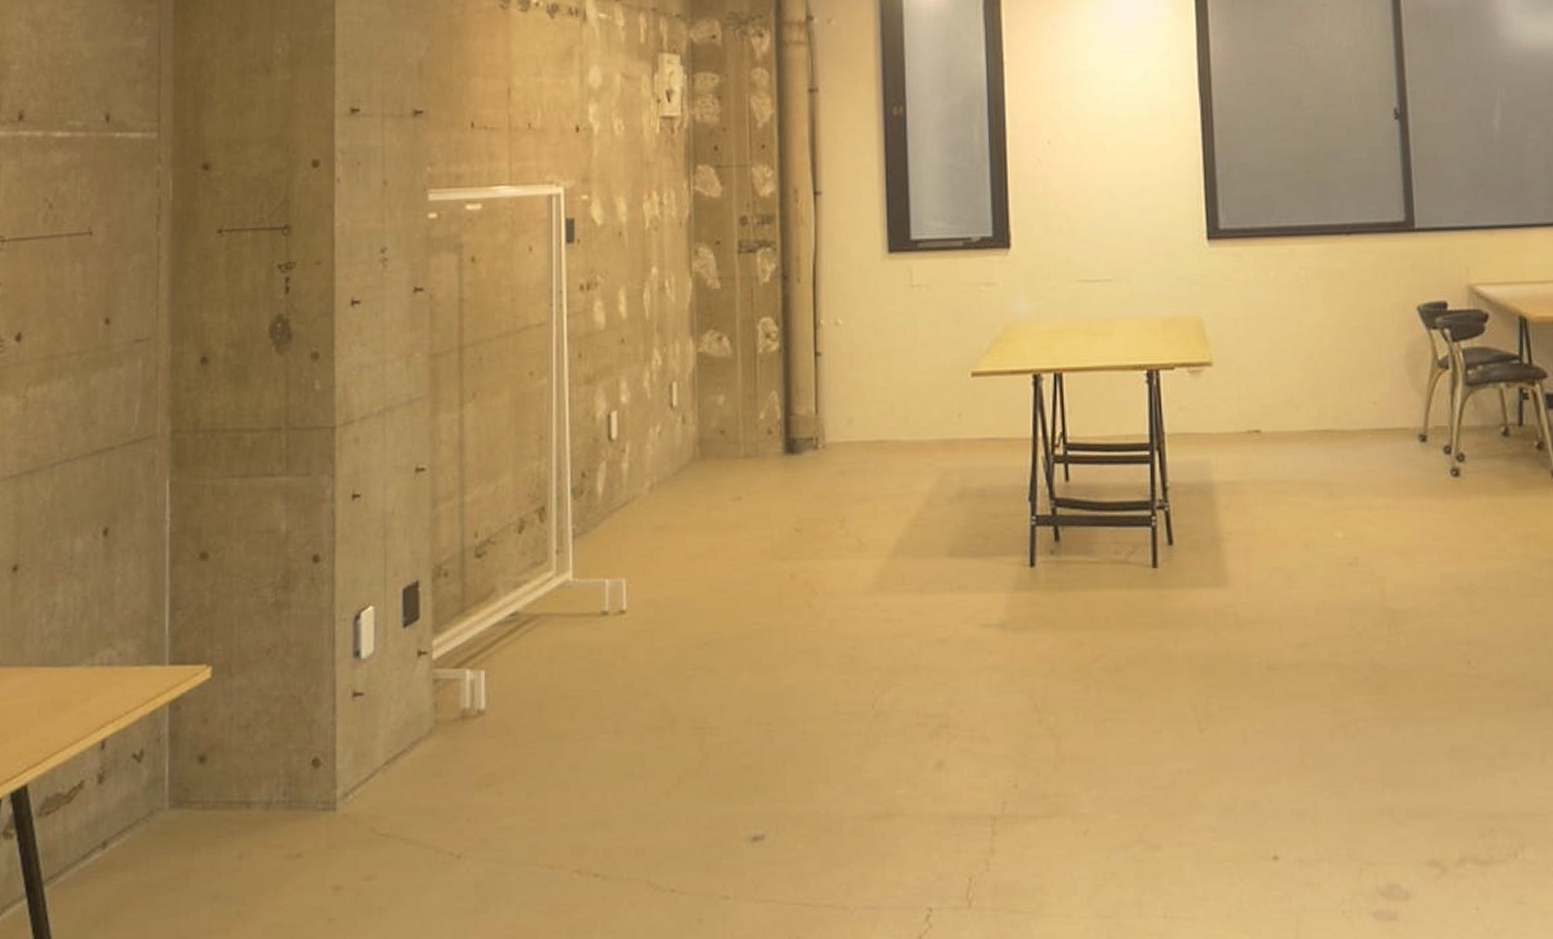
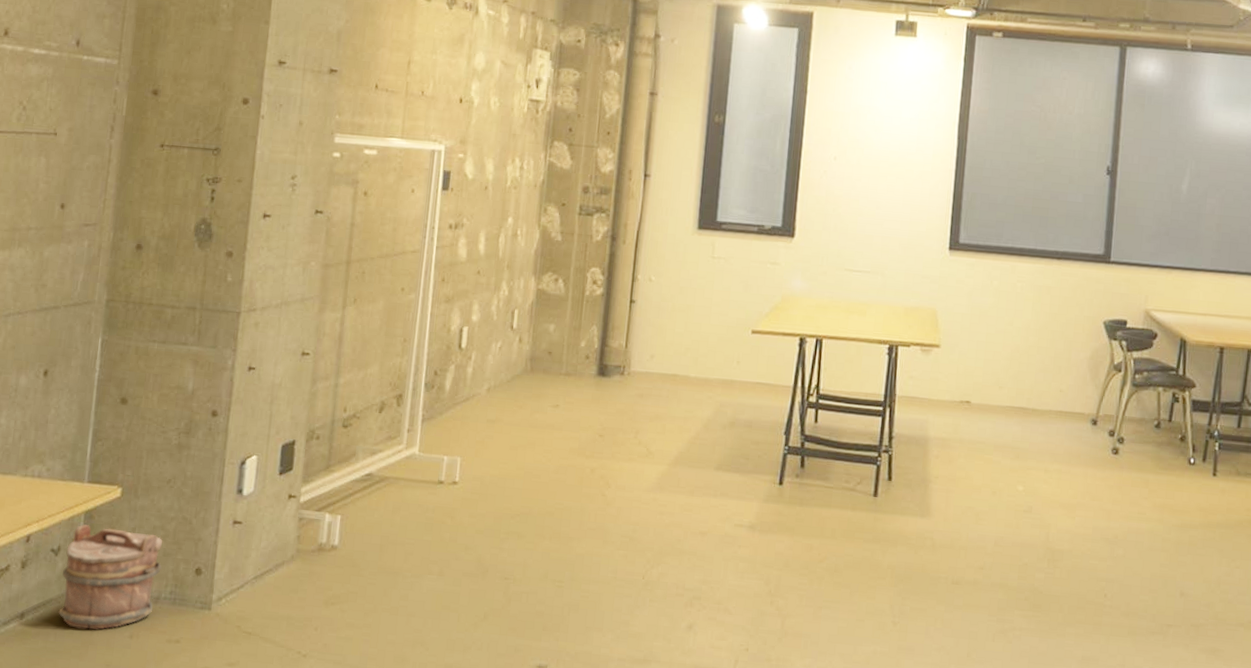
bucket: none [148,719,271,853] -> present [58,524,163,630]

